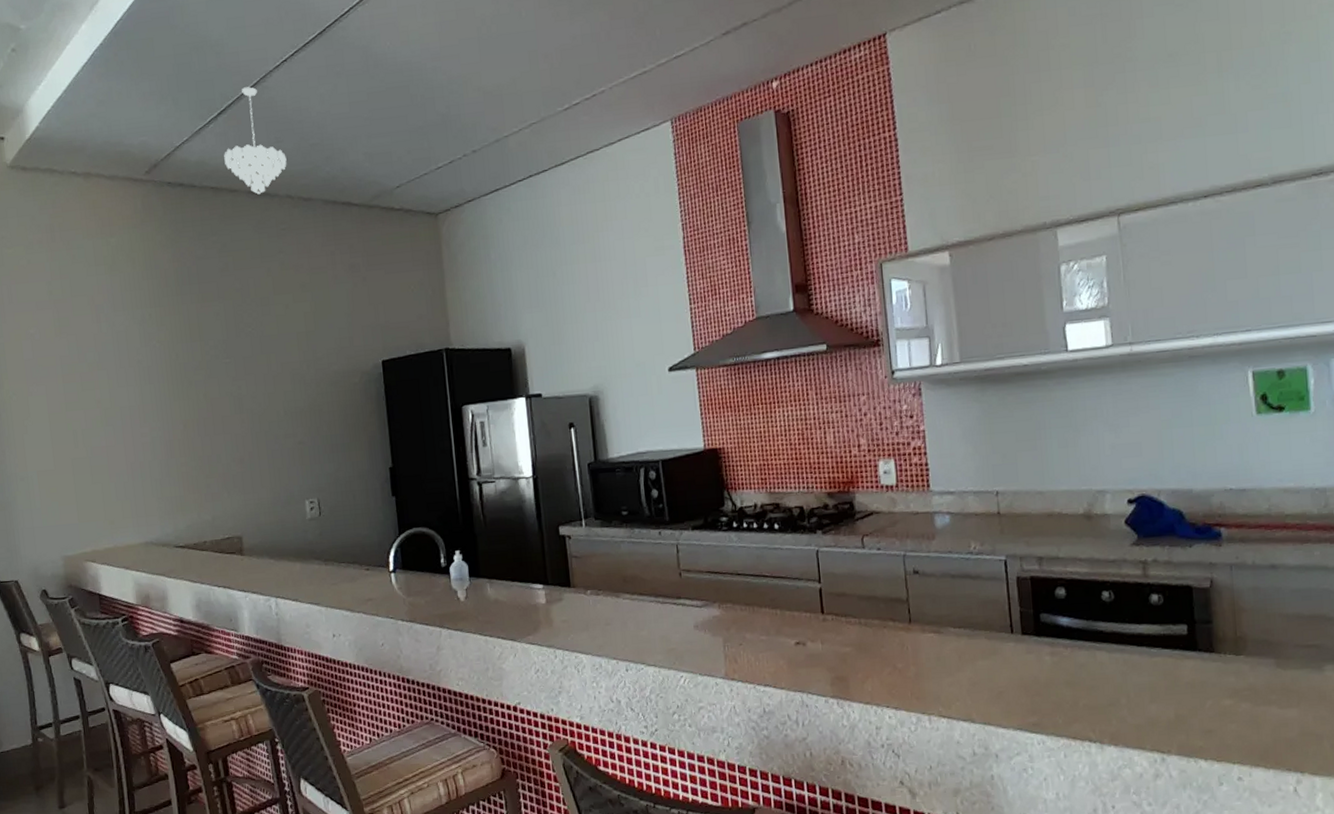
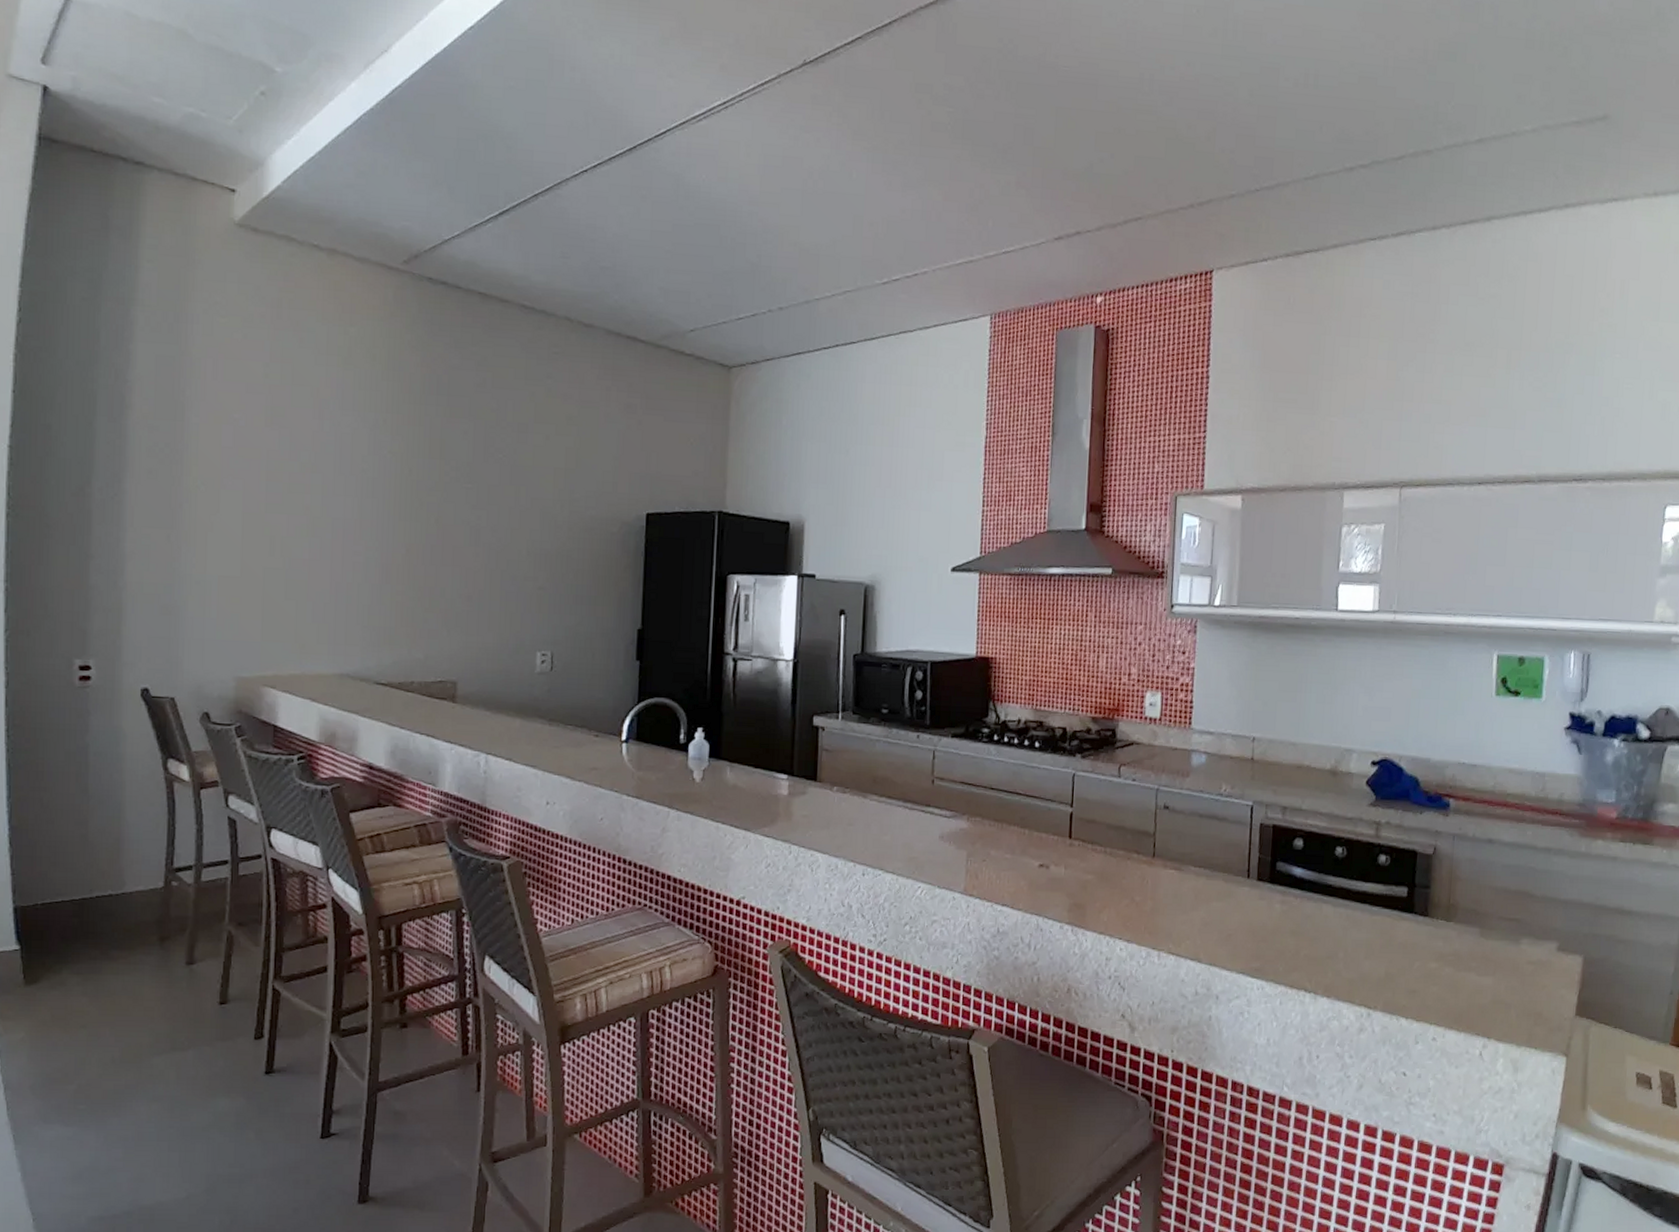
pendant light: present [224,87,287,195] -> none [499,190,571,310]

